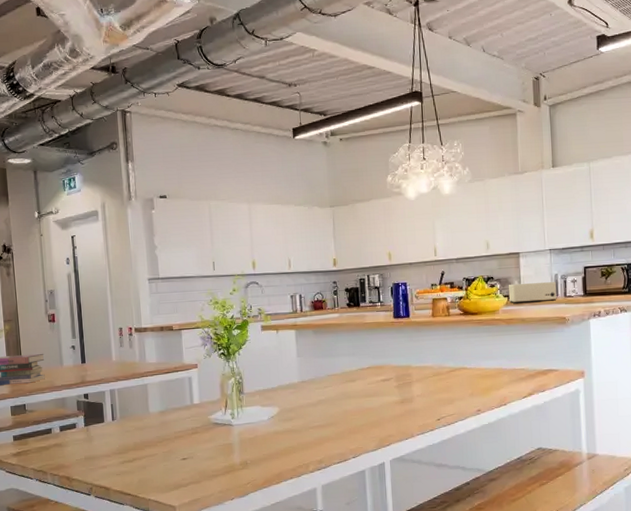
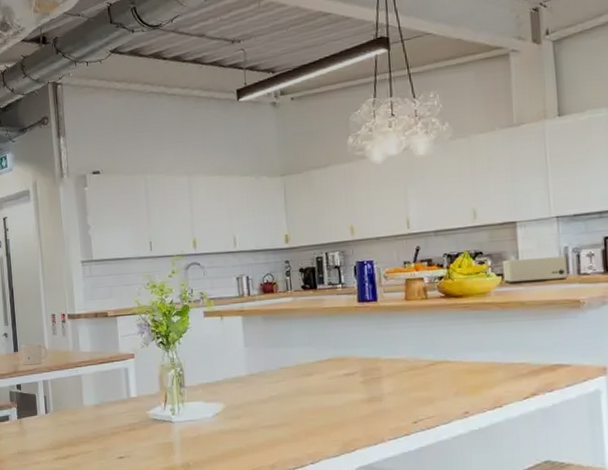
mug: none [88,354,115,376] -> present [21,342,48,365]

